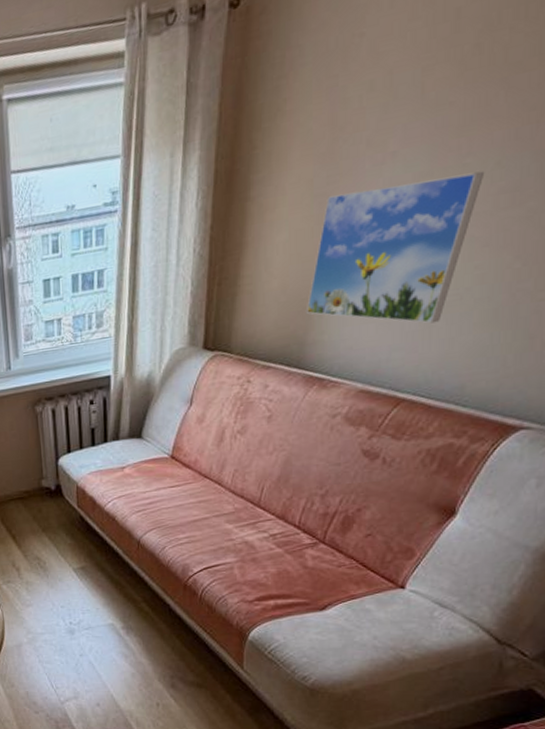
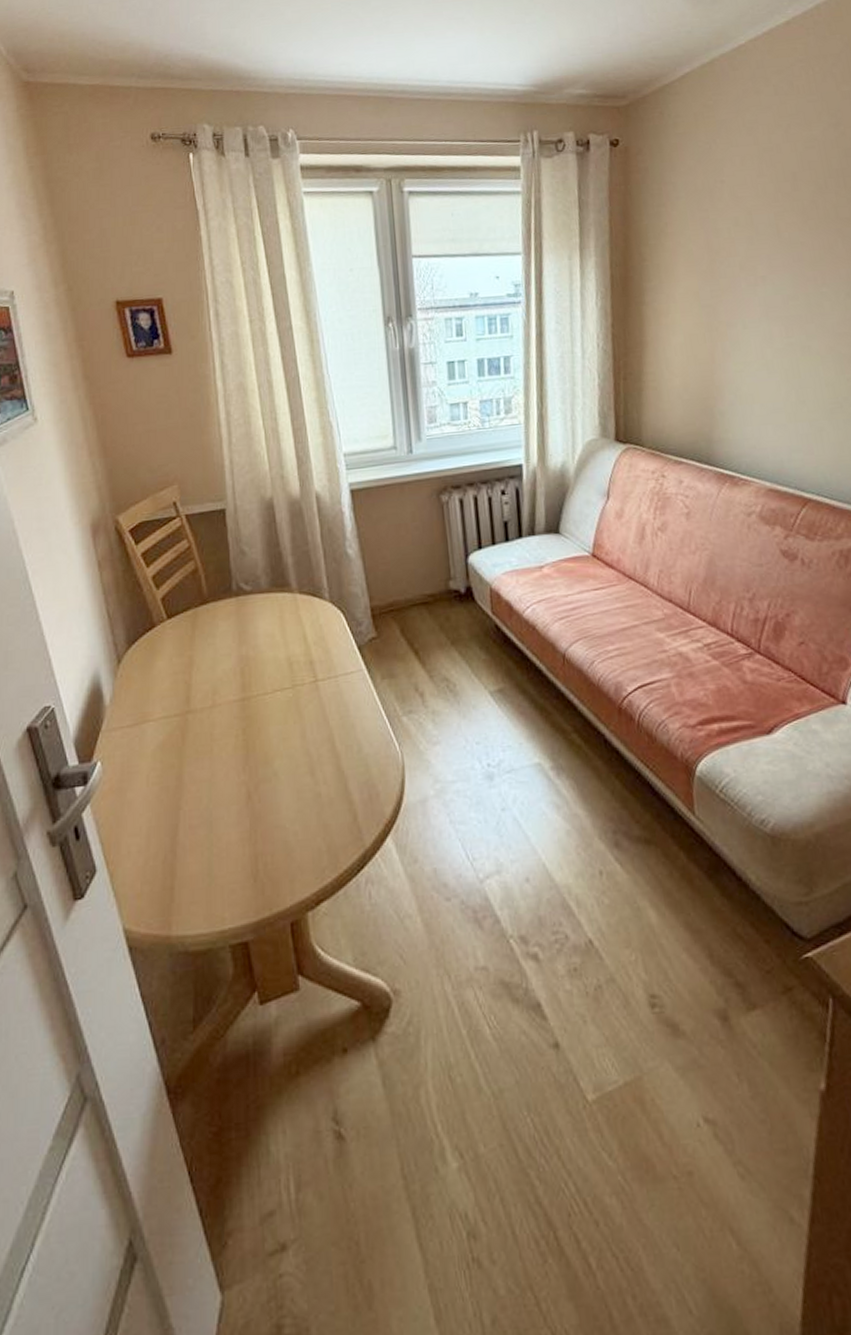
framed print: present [307,171,485,324] -> none [709,299,840,428]

